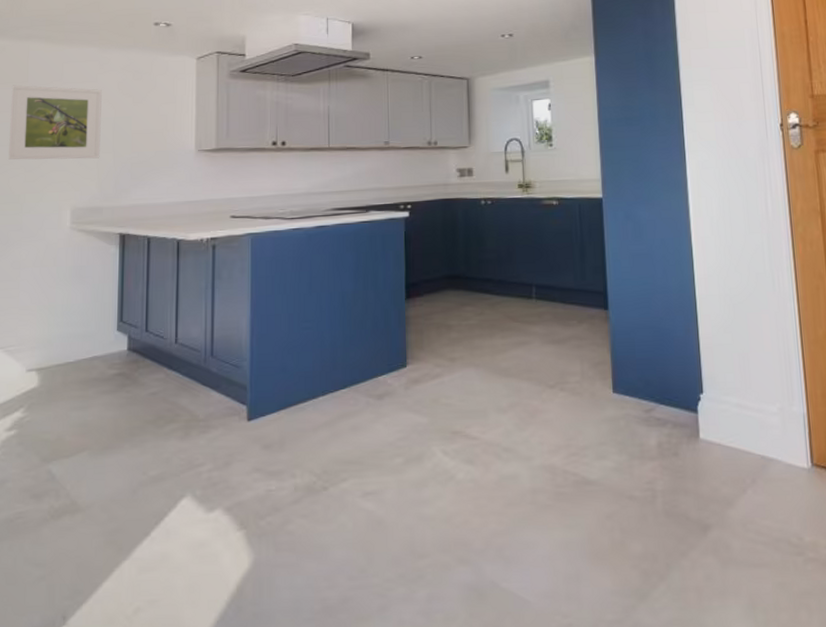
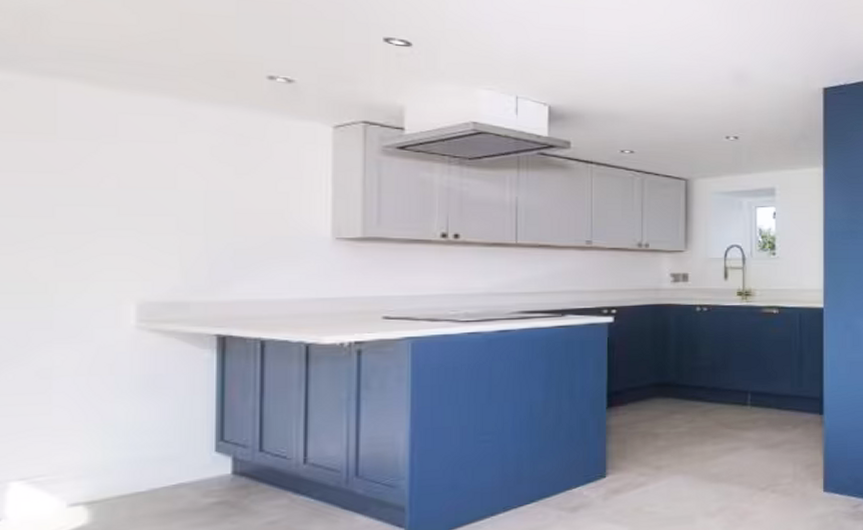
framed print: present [8,85,102,160] -> none [25,136,185,241]

